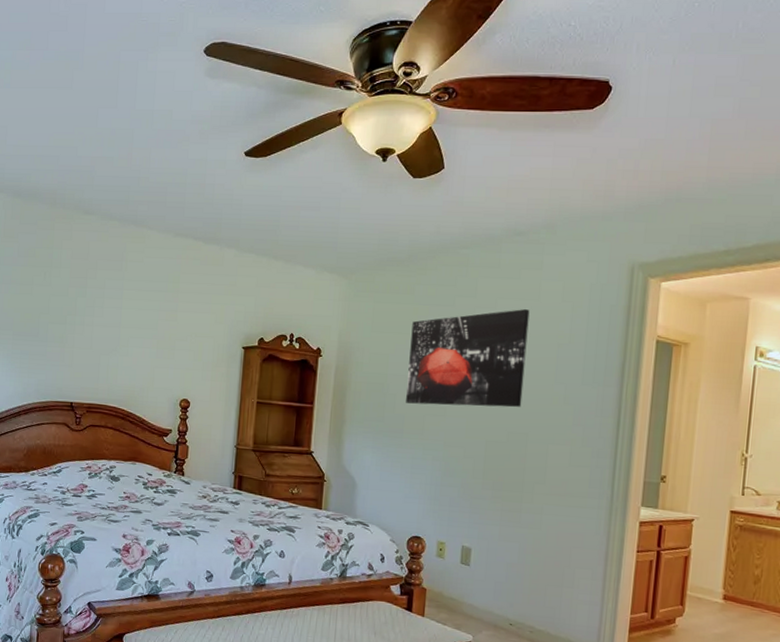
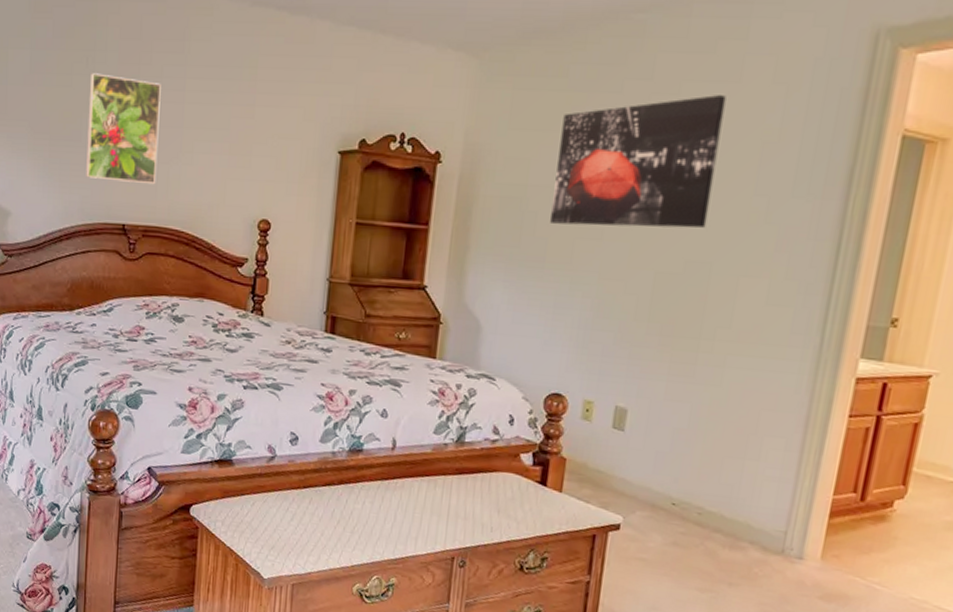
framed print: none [41,284,104,371] -> present [86,73,161,185]

